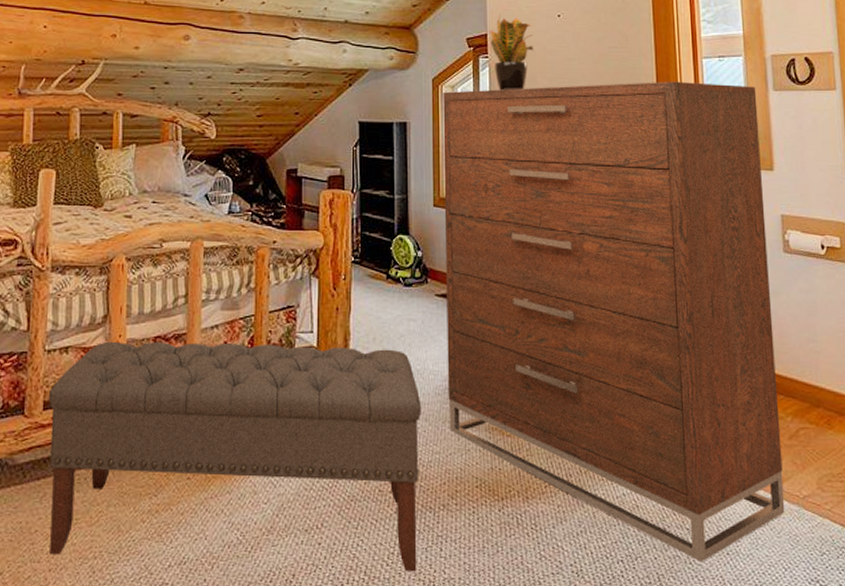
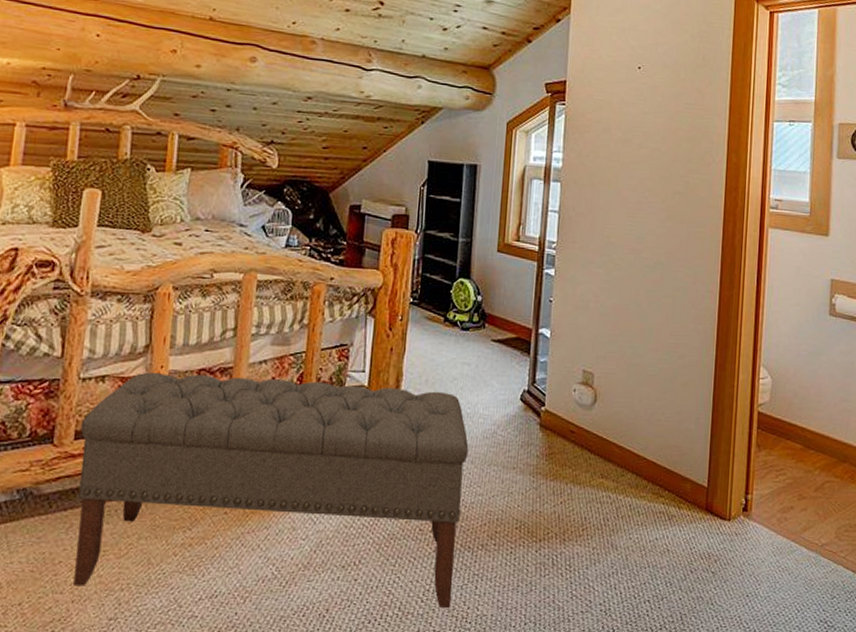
dresser: present [443,81,785,563] -> none [494,136,821,604]
potted plant: present [489,14,533,91] -> none [568,61,612,140]

